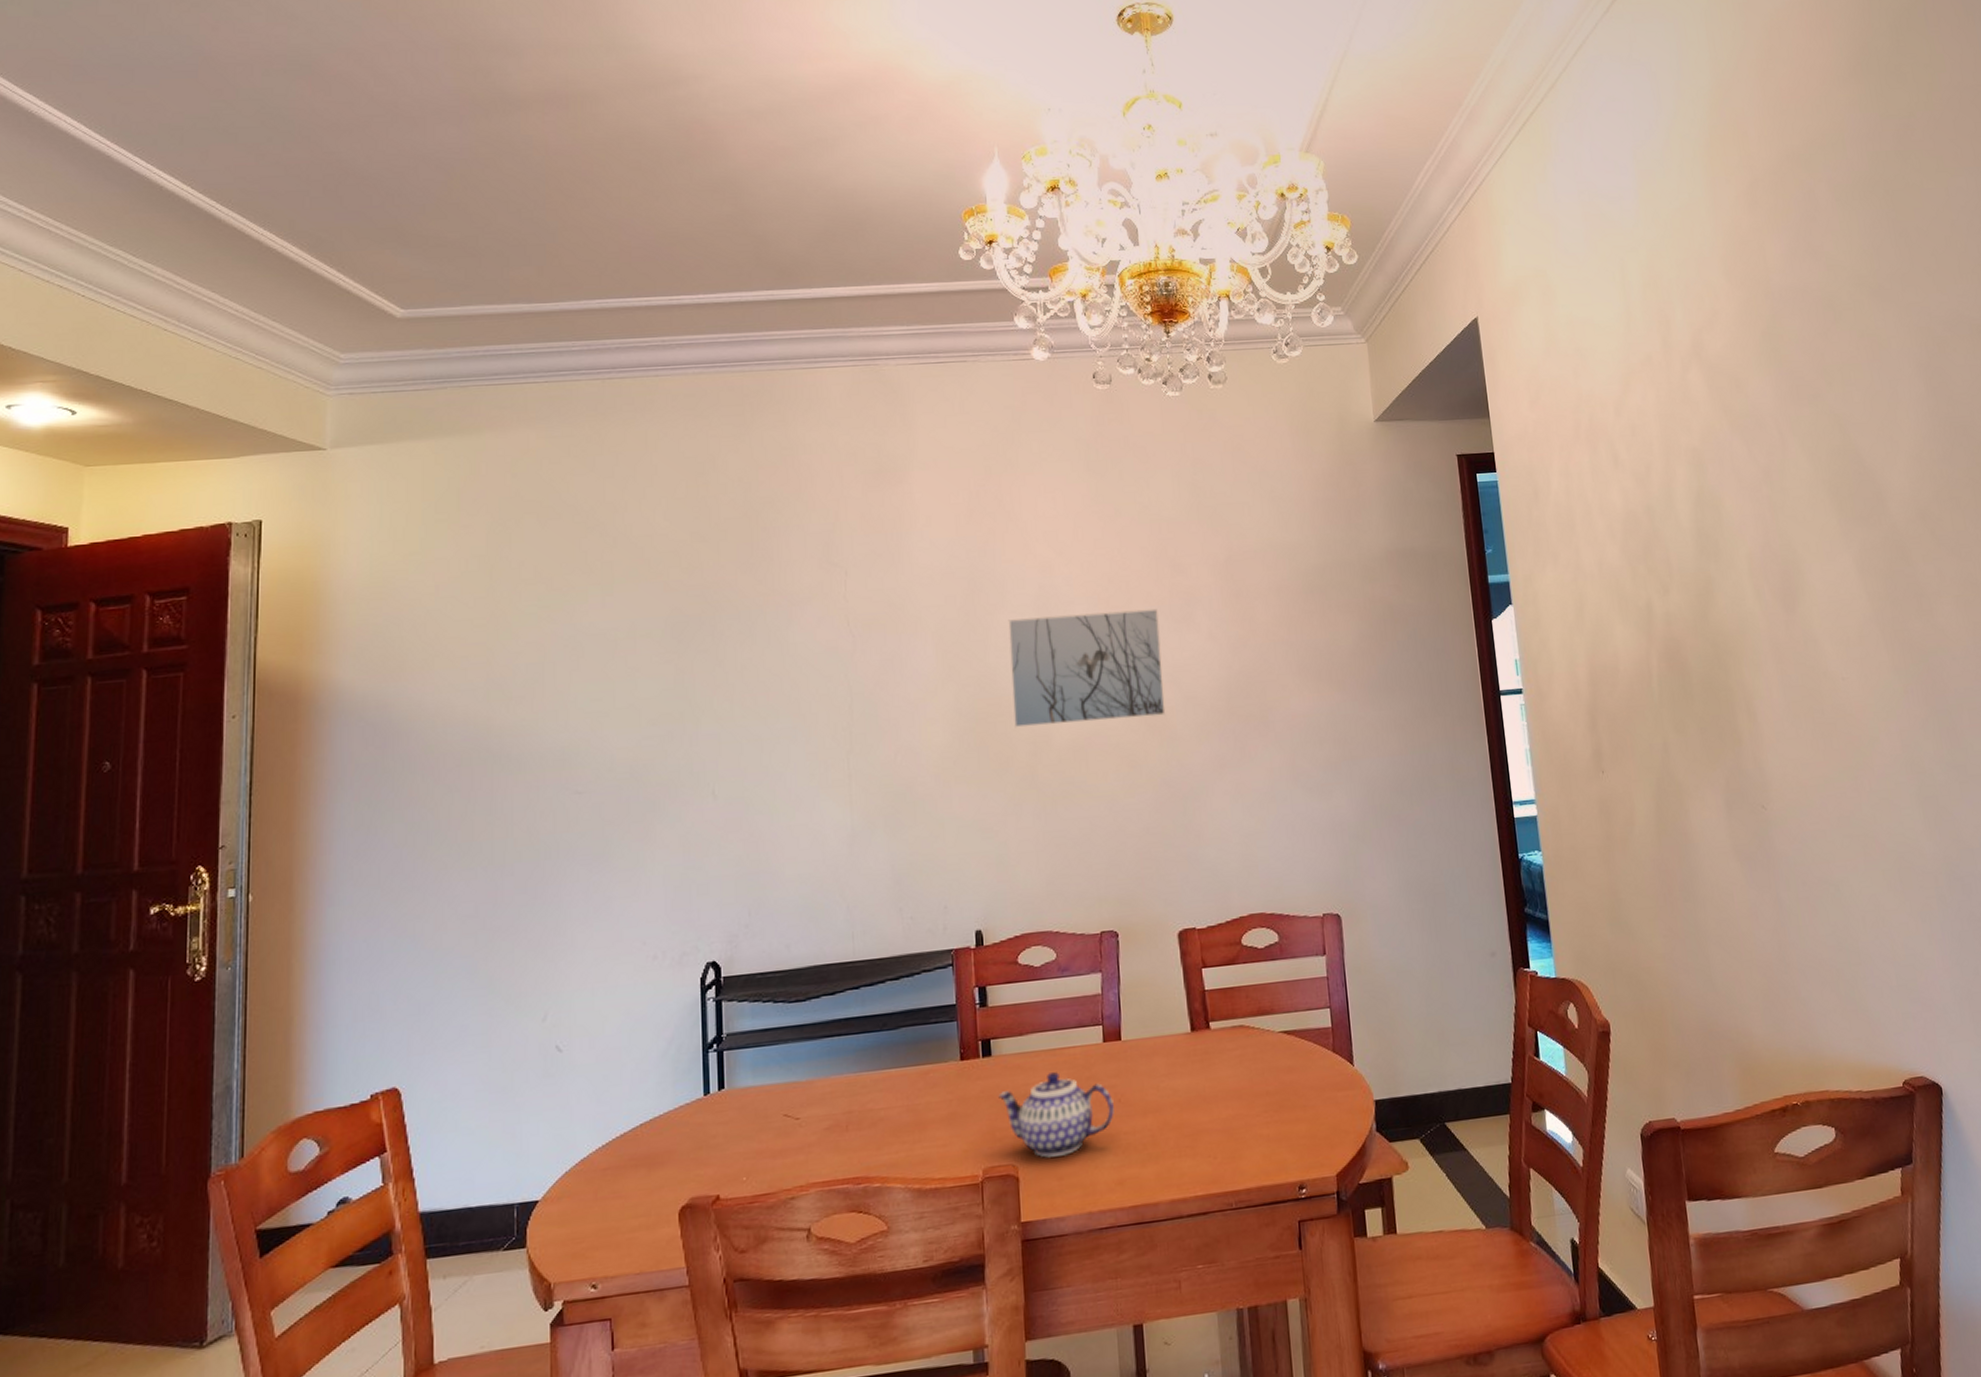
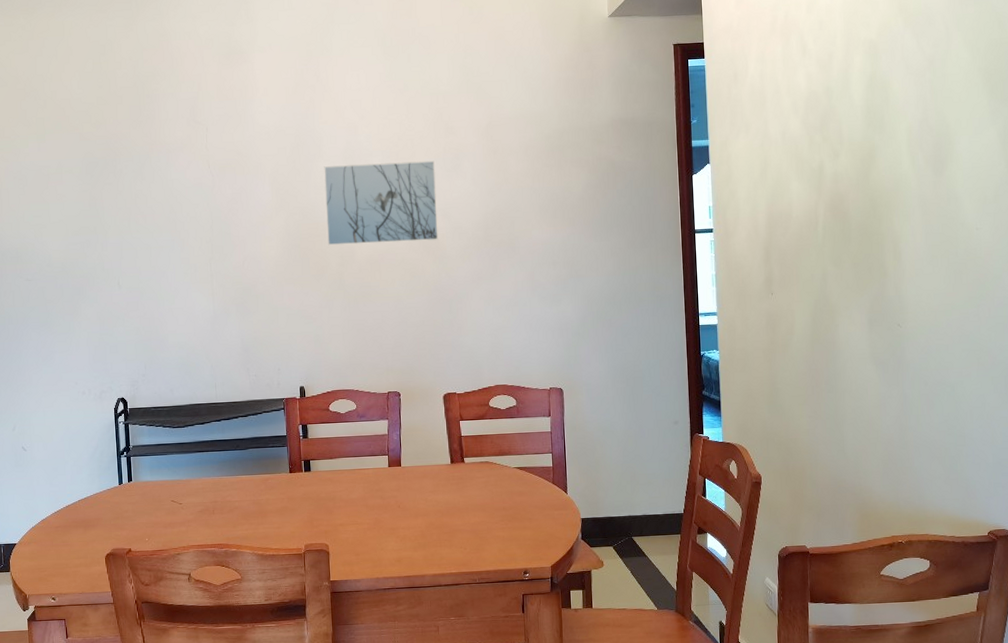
teapot: present [998,1072,1114,1158] -> none [315,485,395,540]

